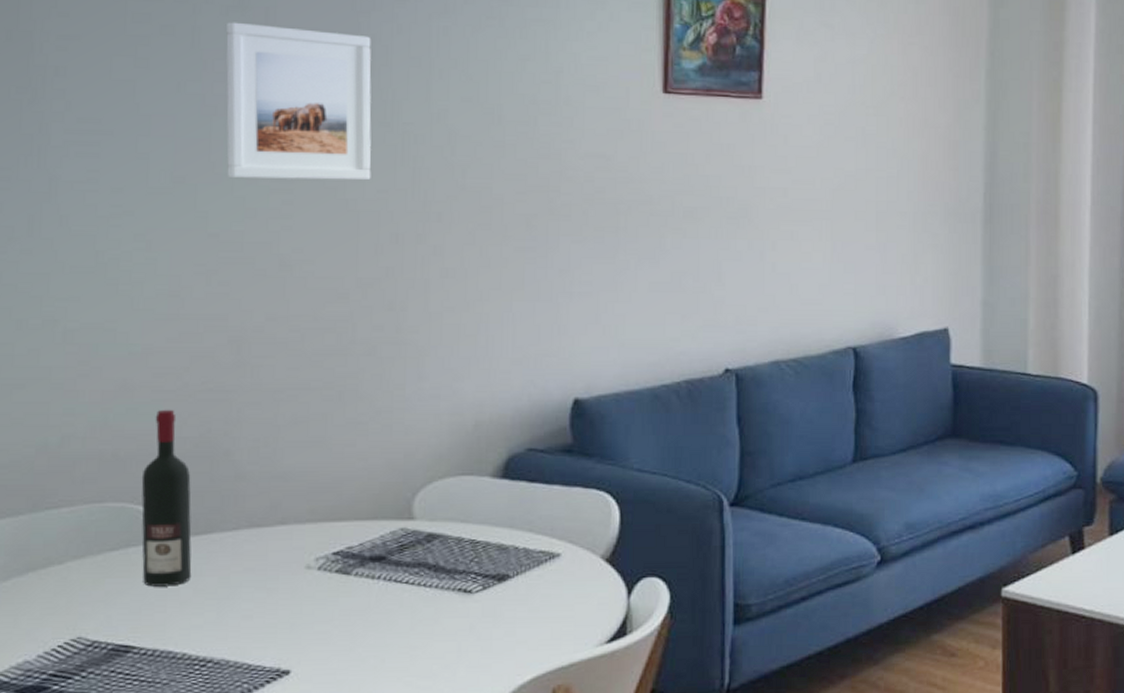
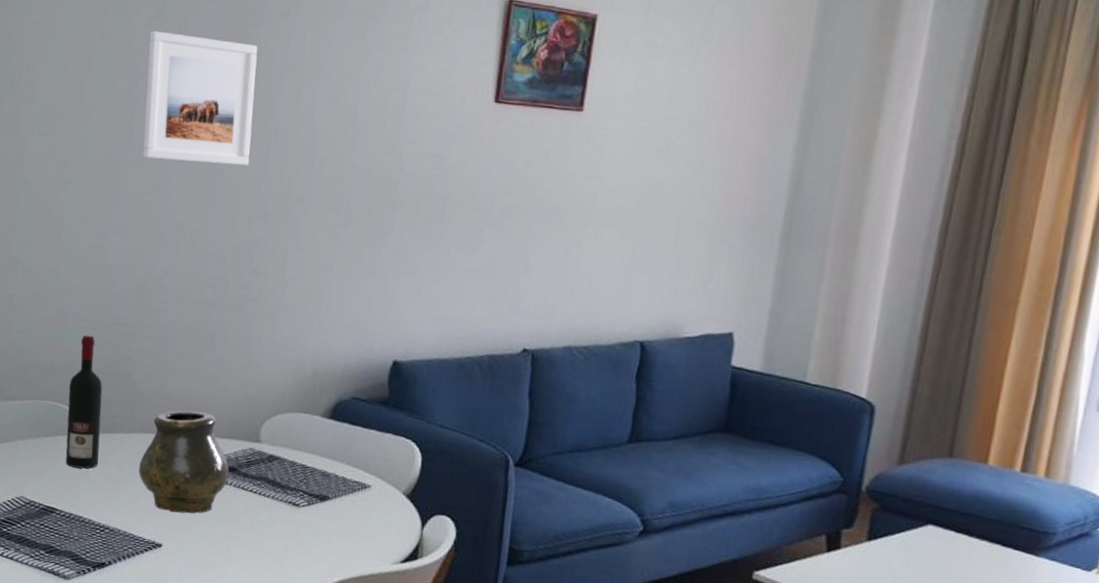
vase: none [250,491,375,626] -> present [138,410,229,514]

